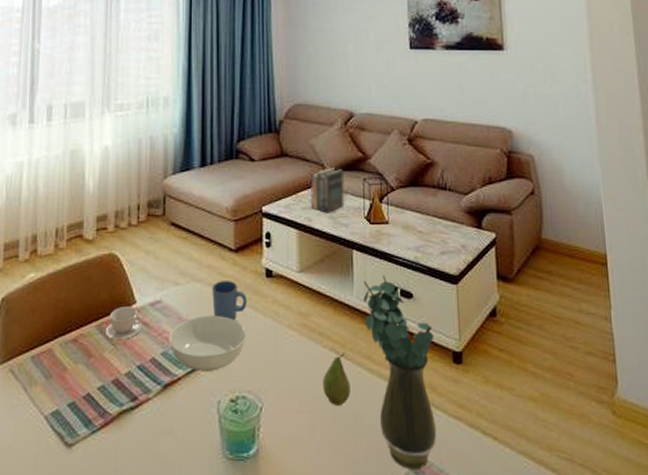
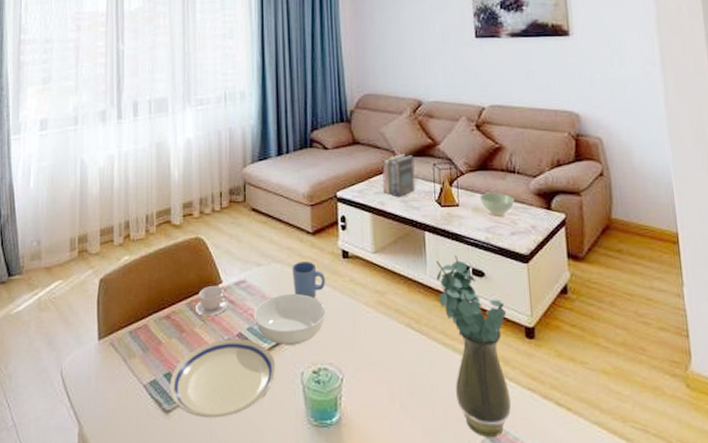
plate: none [73,364,191,452] -> present [170,338,276,418]
fruit: present [322,353,351,405] -> none [399,328,427,377]
bowl: none [409,210,445,235] -> present [479,193,515,217]

